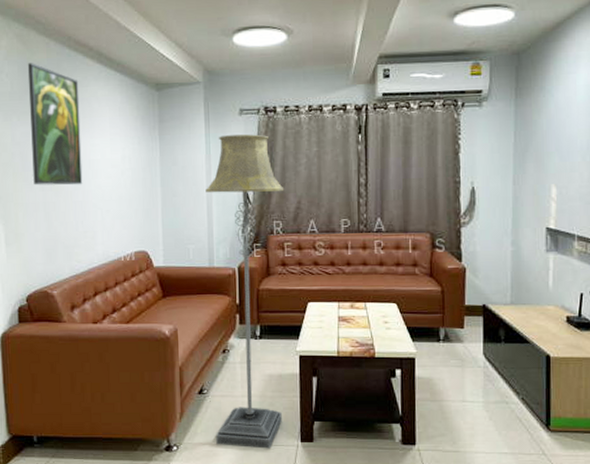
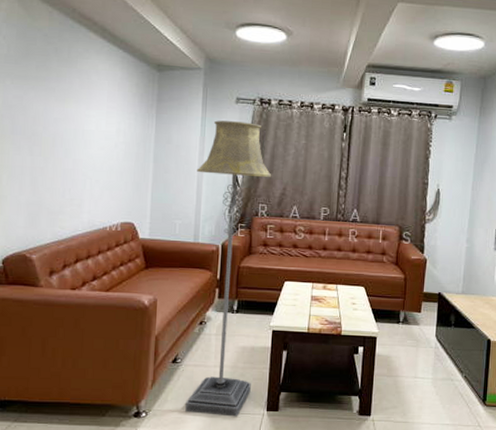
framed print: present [27,63,83,186] -> none [21,29,80,154]

